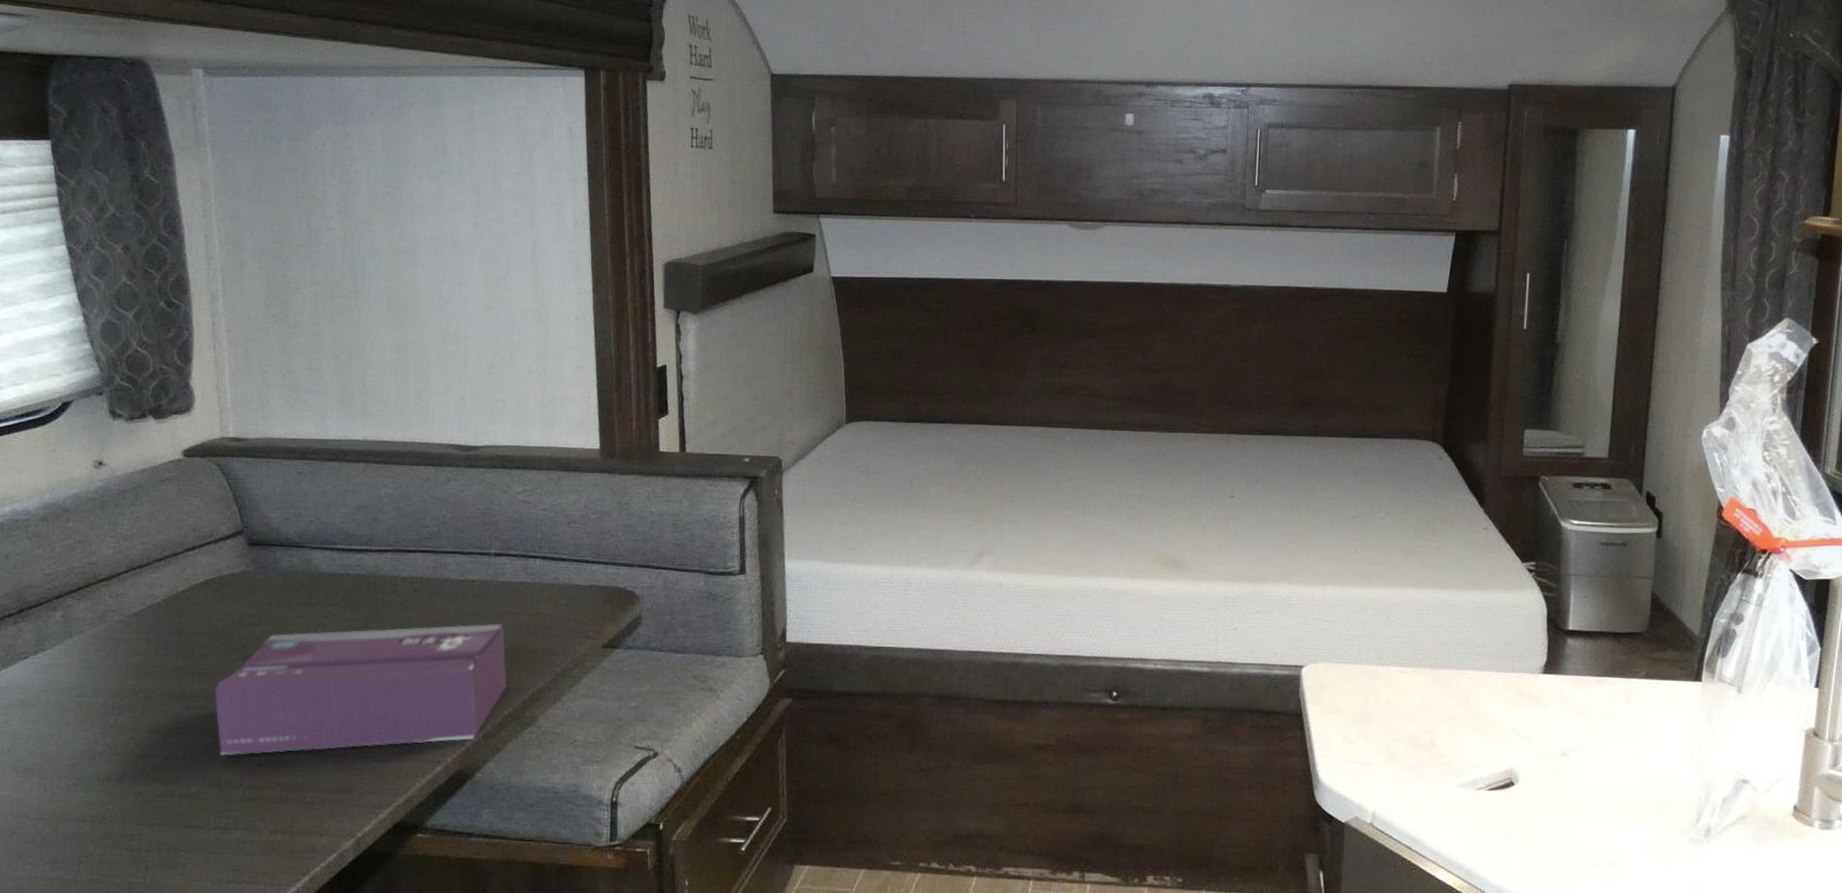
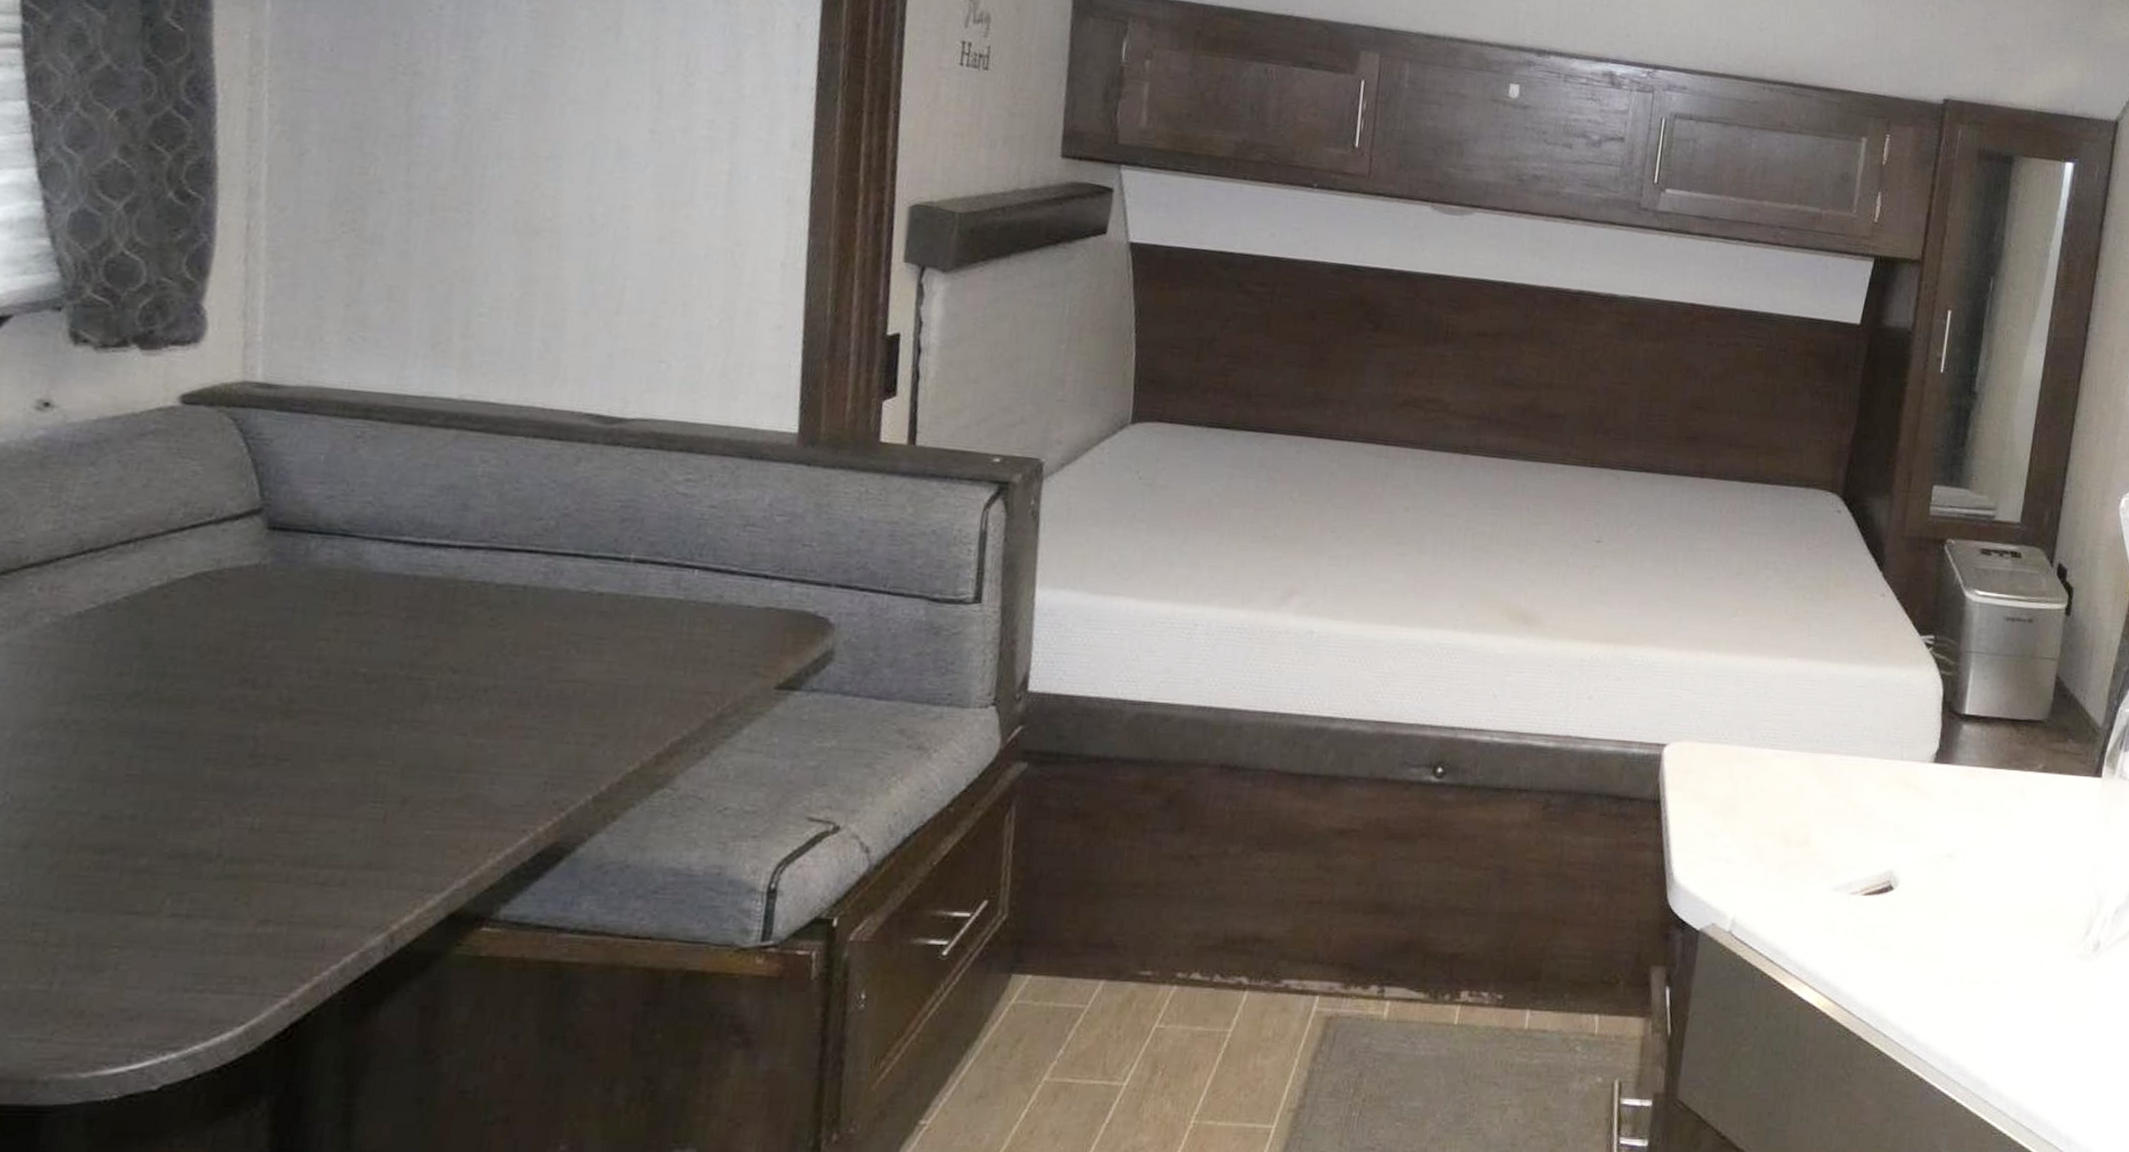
tissue box: present [214,623,507,756] -> none [189,650,639,816]

